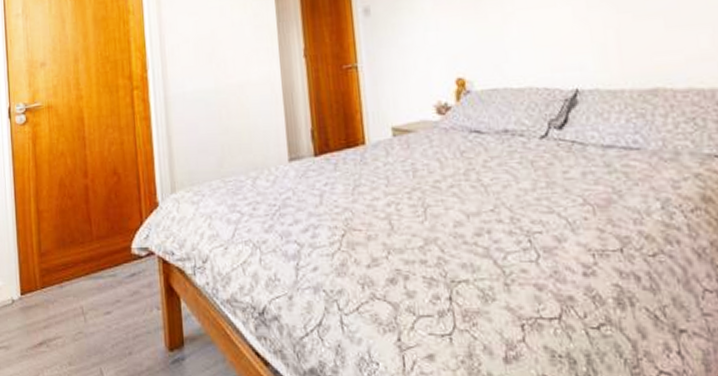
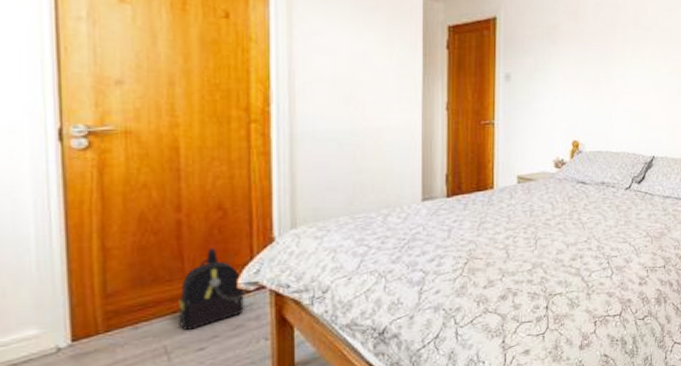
backpack: none [89,212,139,292] -> present [179,248,245,330]

